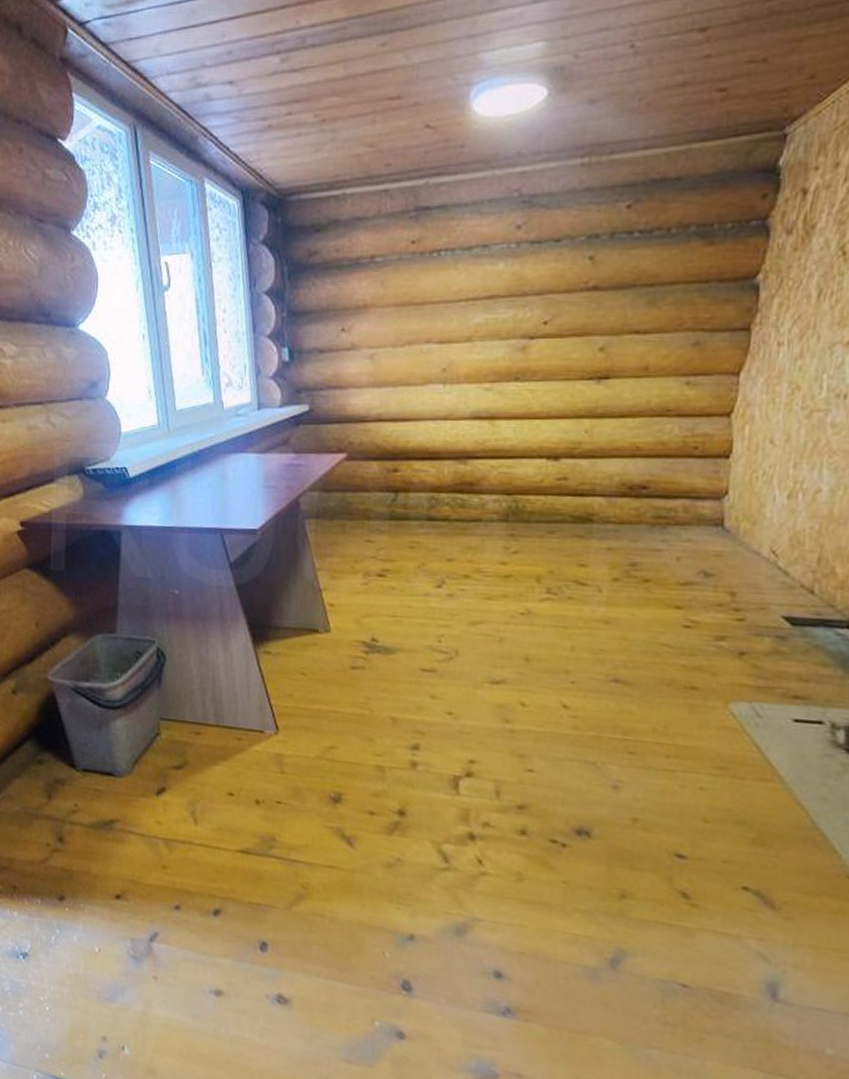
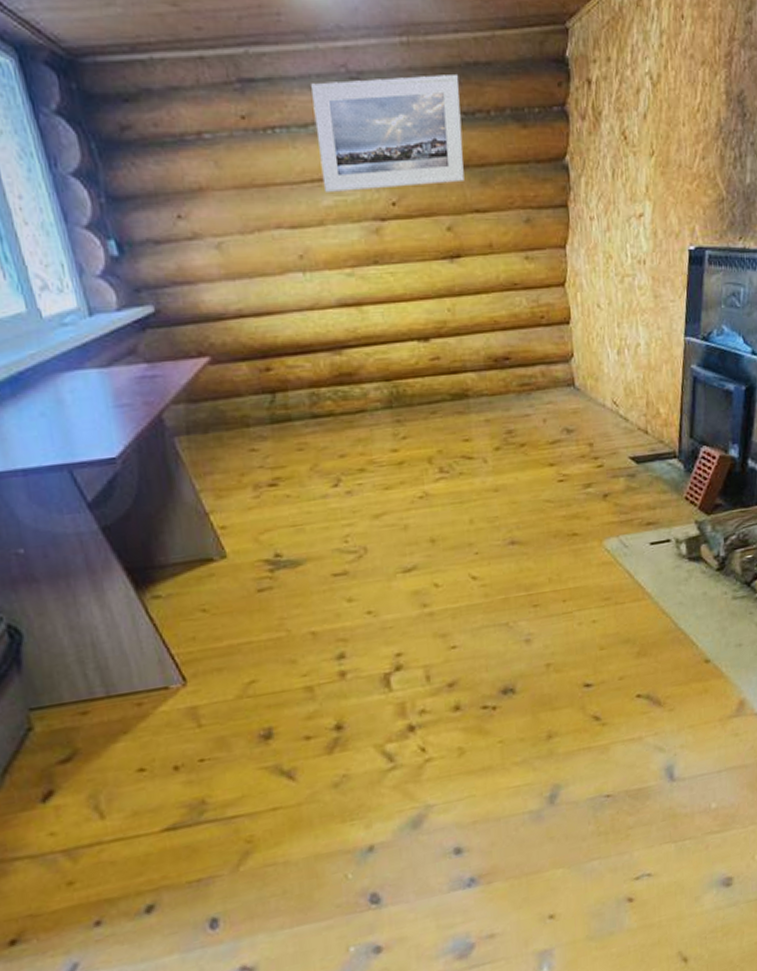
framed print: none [477,192,641,312] -> present [311,75,465,194]

